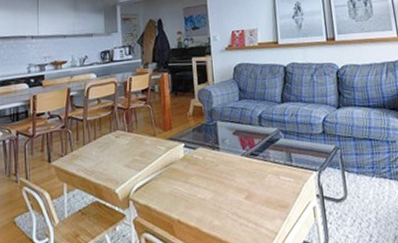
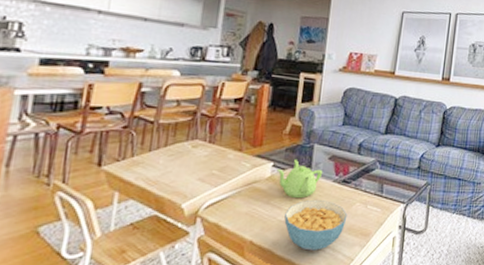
teapot: none [188,137,231,176] -> present [277,159,323,199]
cereal bowl: none [203,174,263,226] -> present [284,199,348,251]

